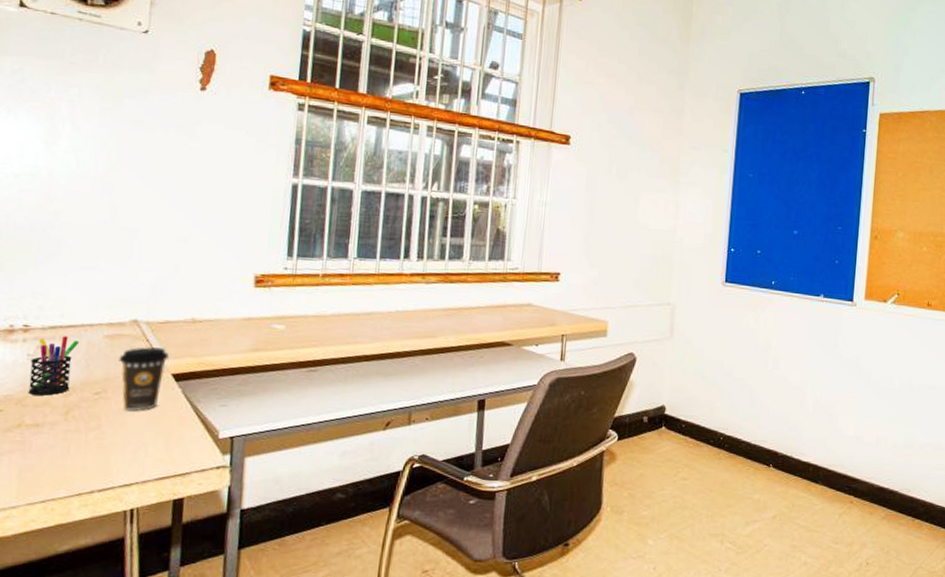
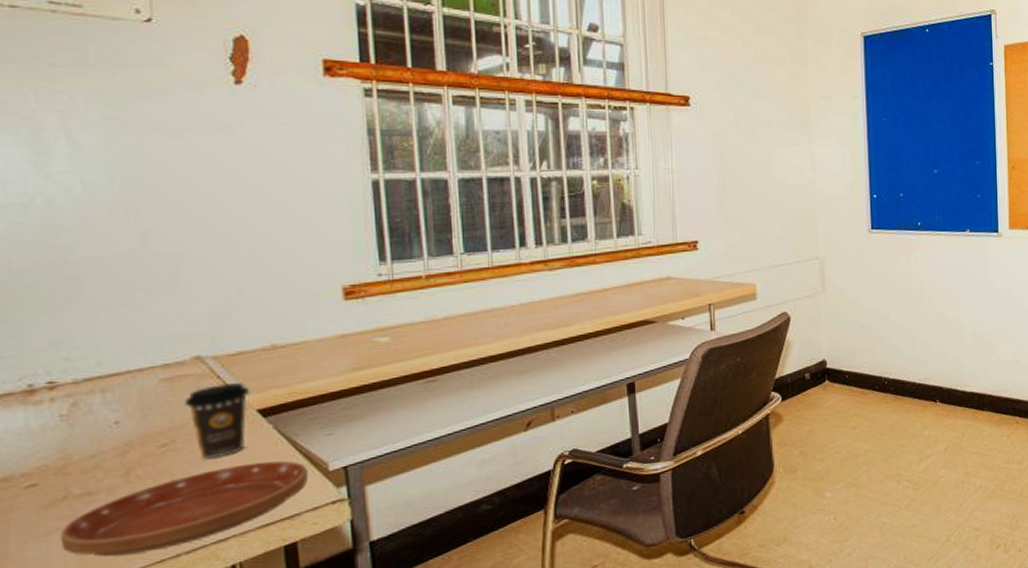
saucer: none [9,420,203,485] -> present [60,460,309,557]
pen holder: present [28,336,80,396] -> none [65,387,129,461]

